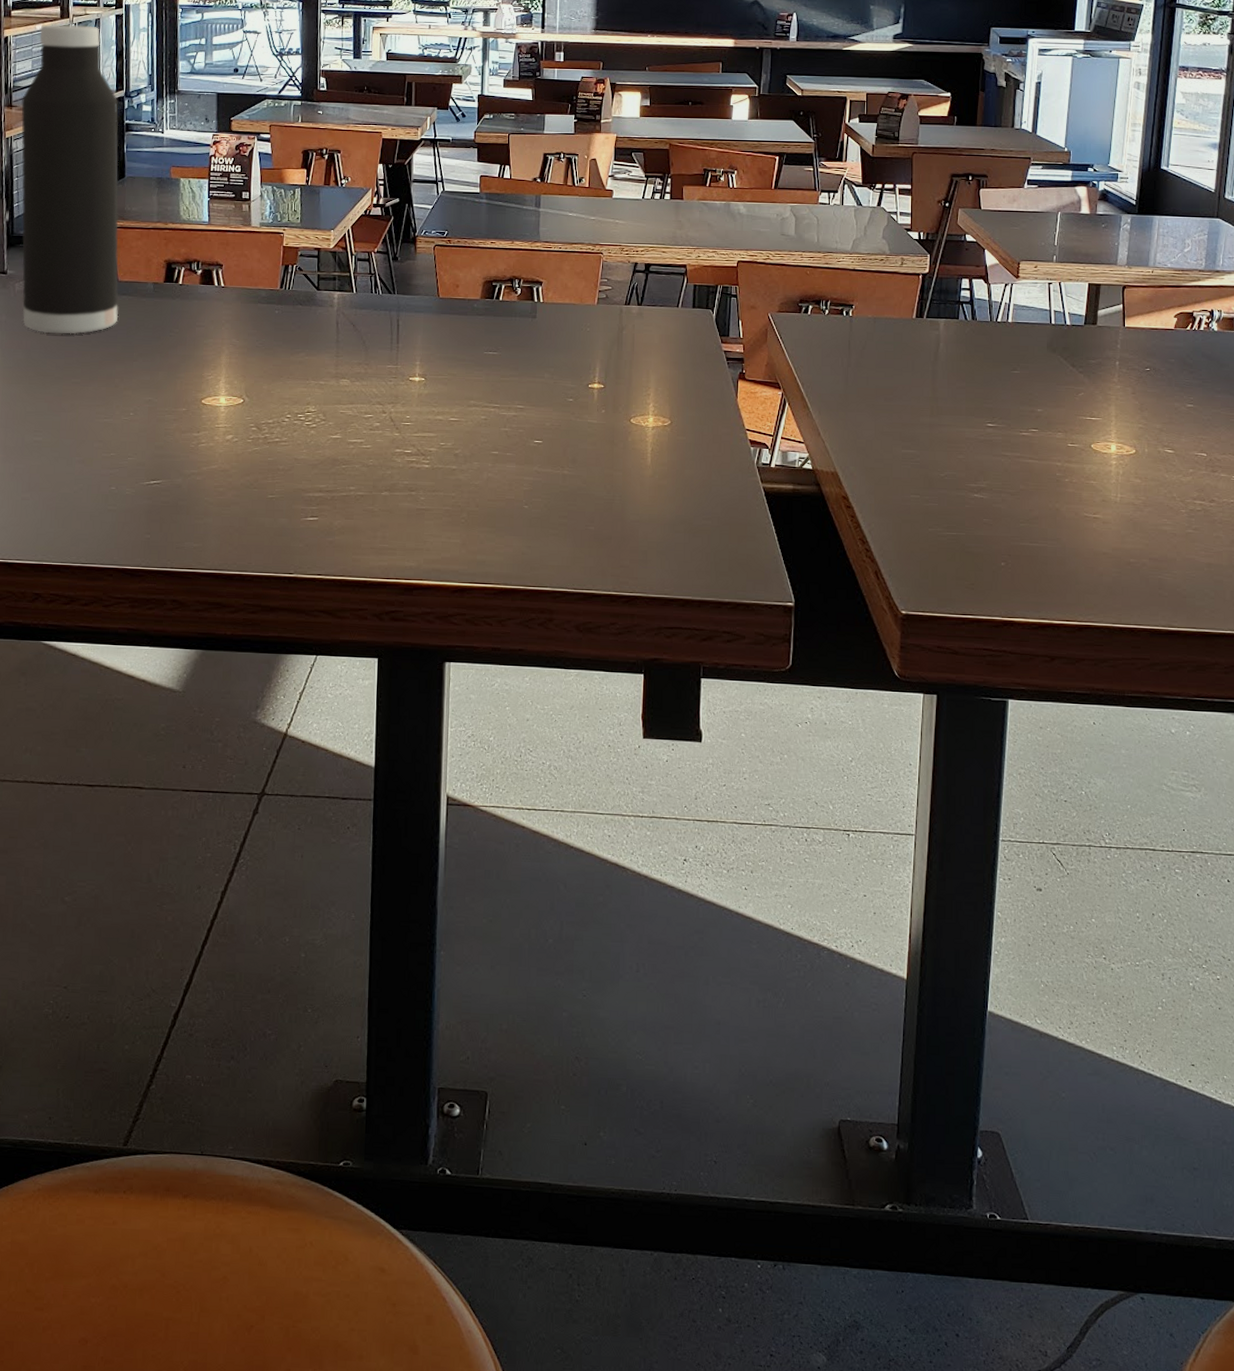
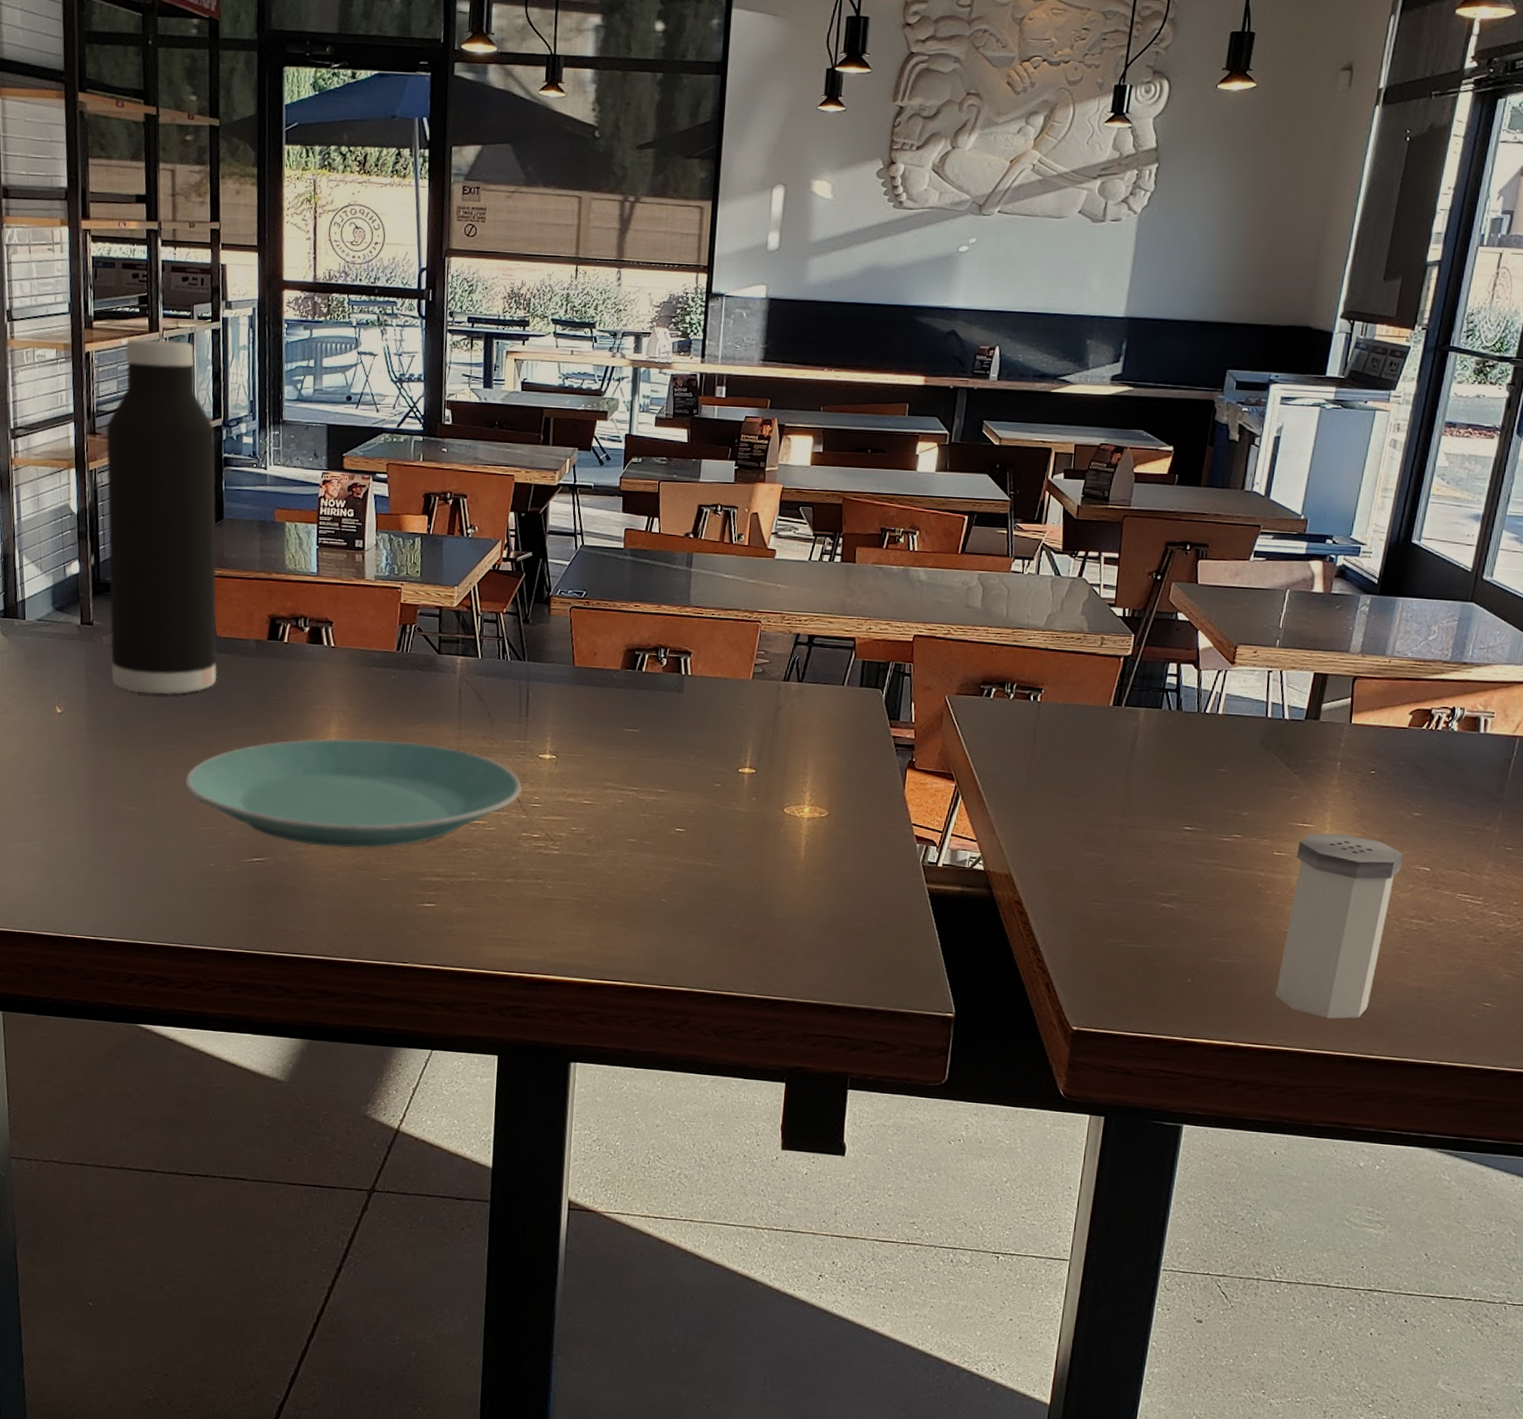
plate: none [88,368,395,469] -> present [184,738,522,849]
salt shaker: none [1081,425,1182,595] -> present [1275,833,1404,1019]

